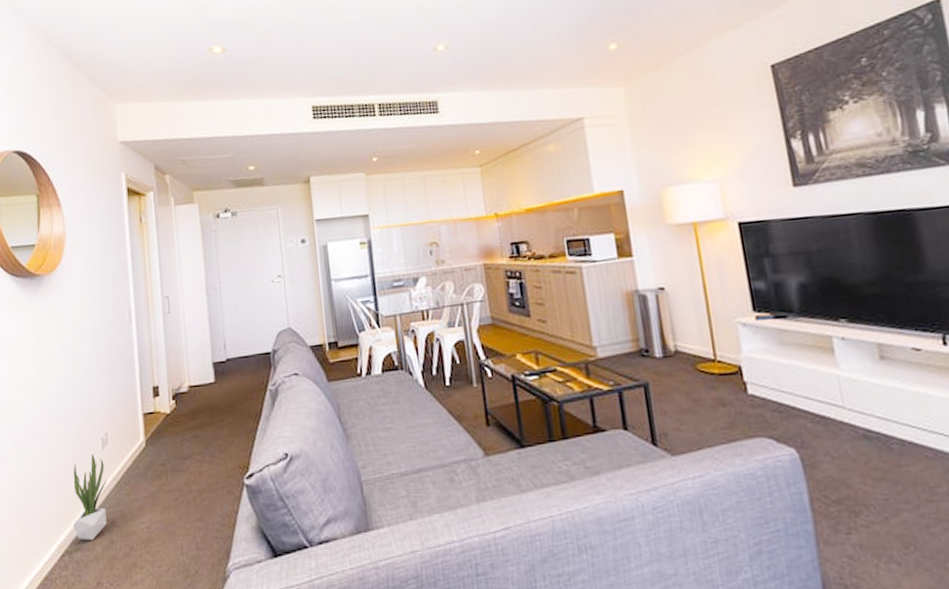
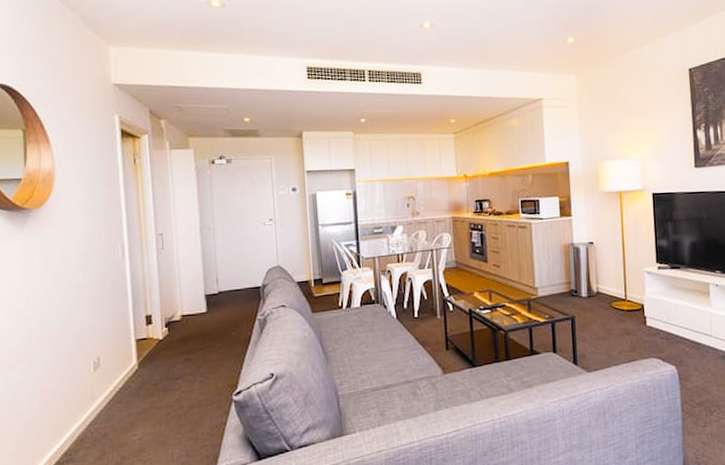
potted plant: present [73,453,108,541] -> none [64,375,100,453]

